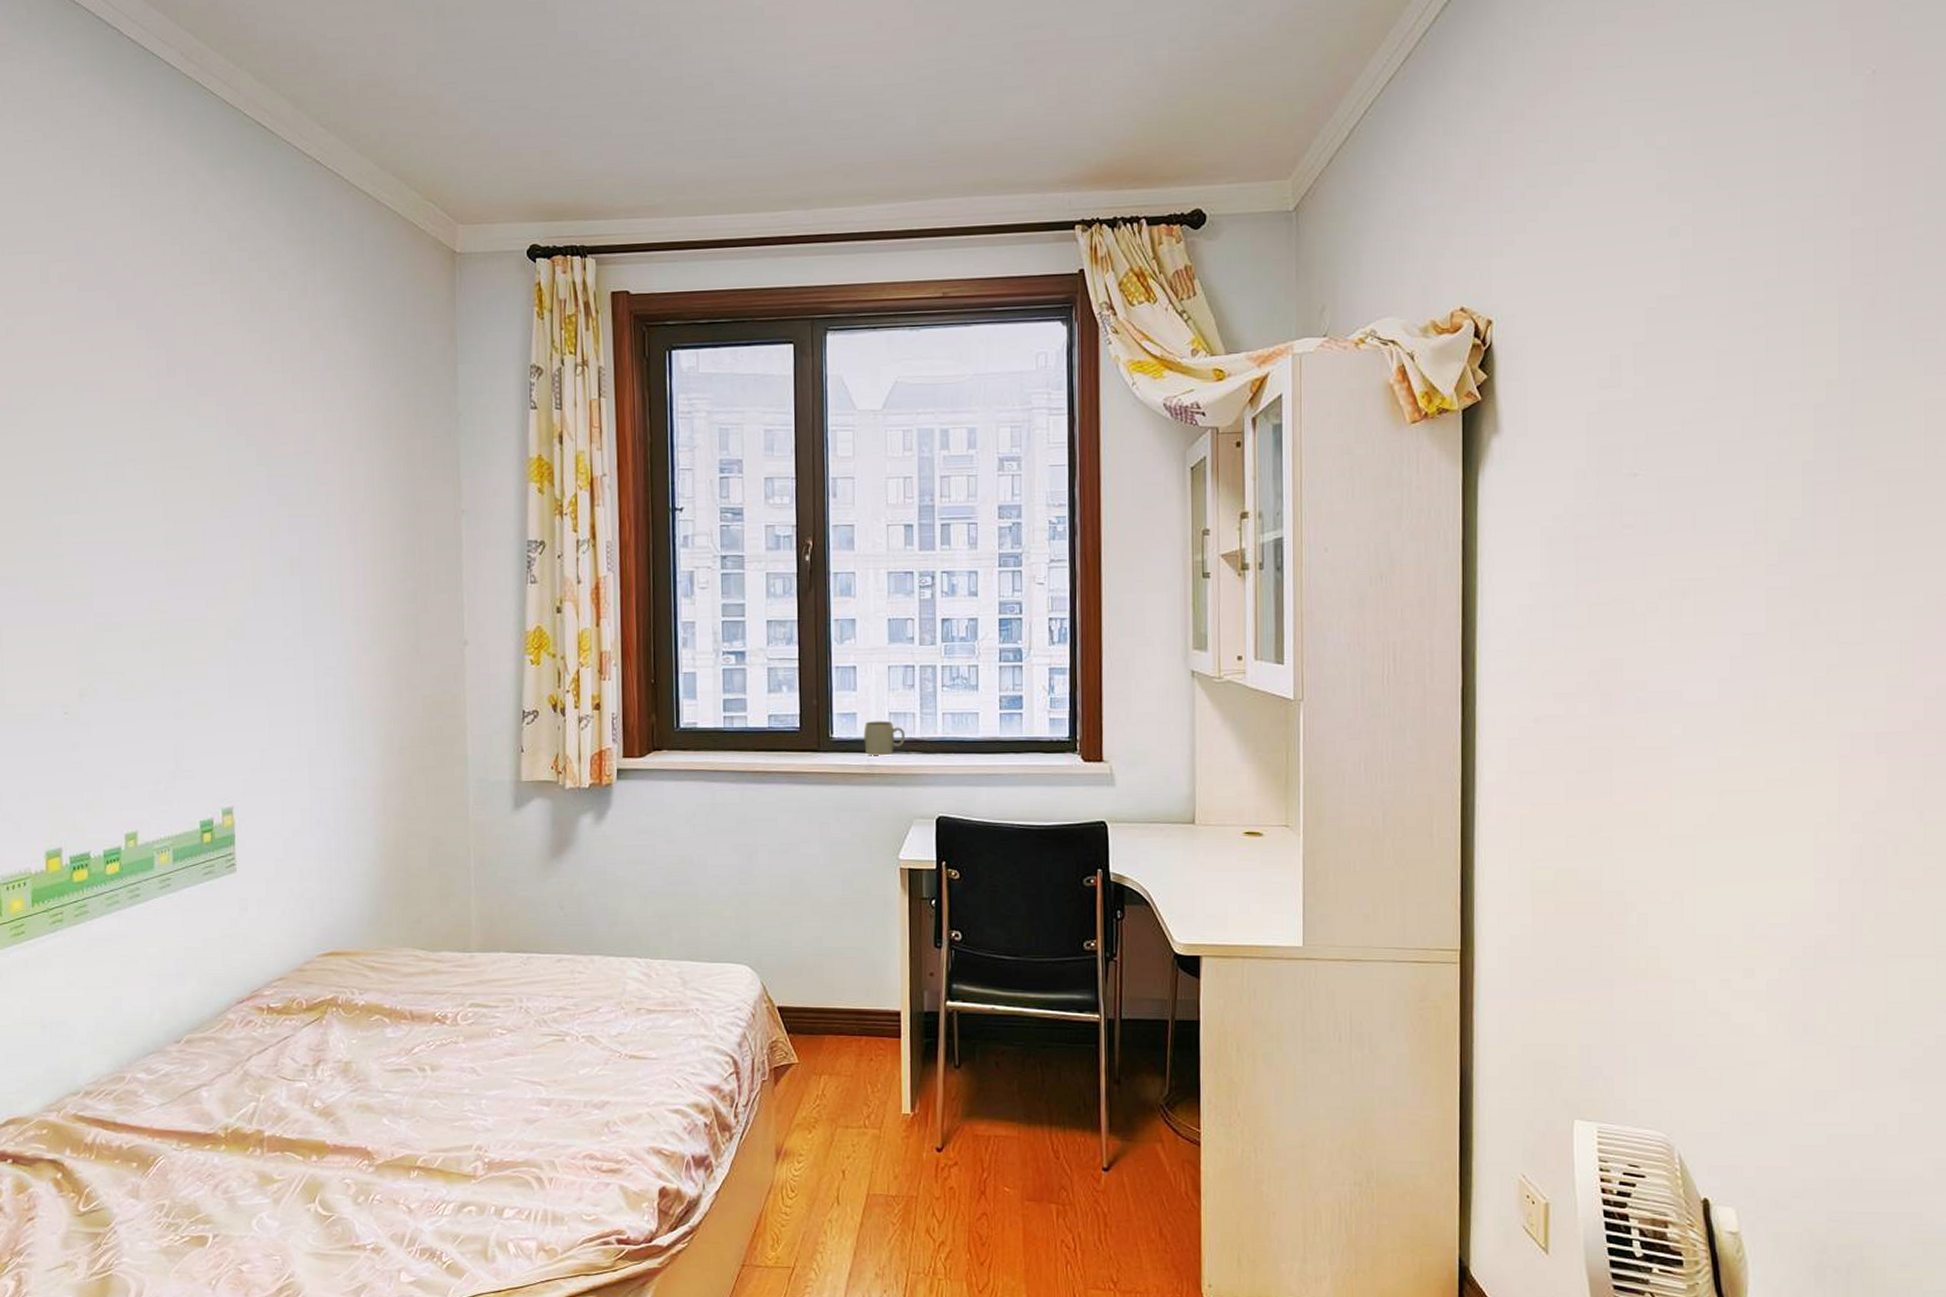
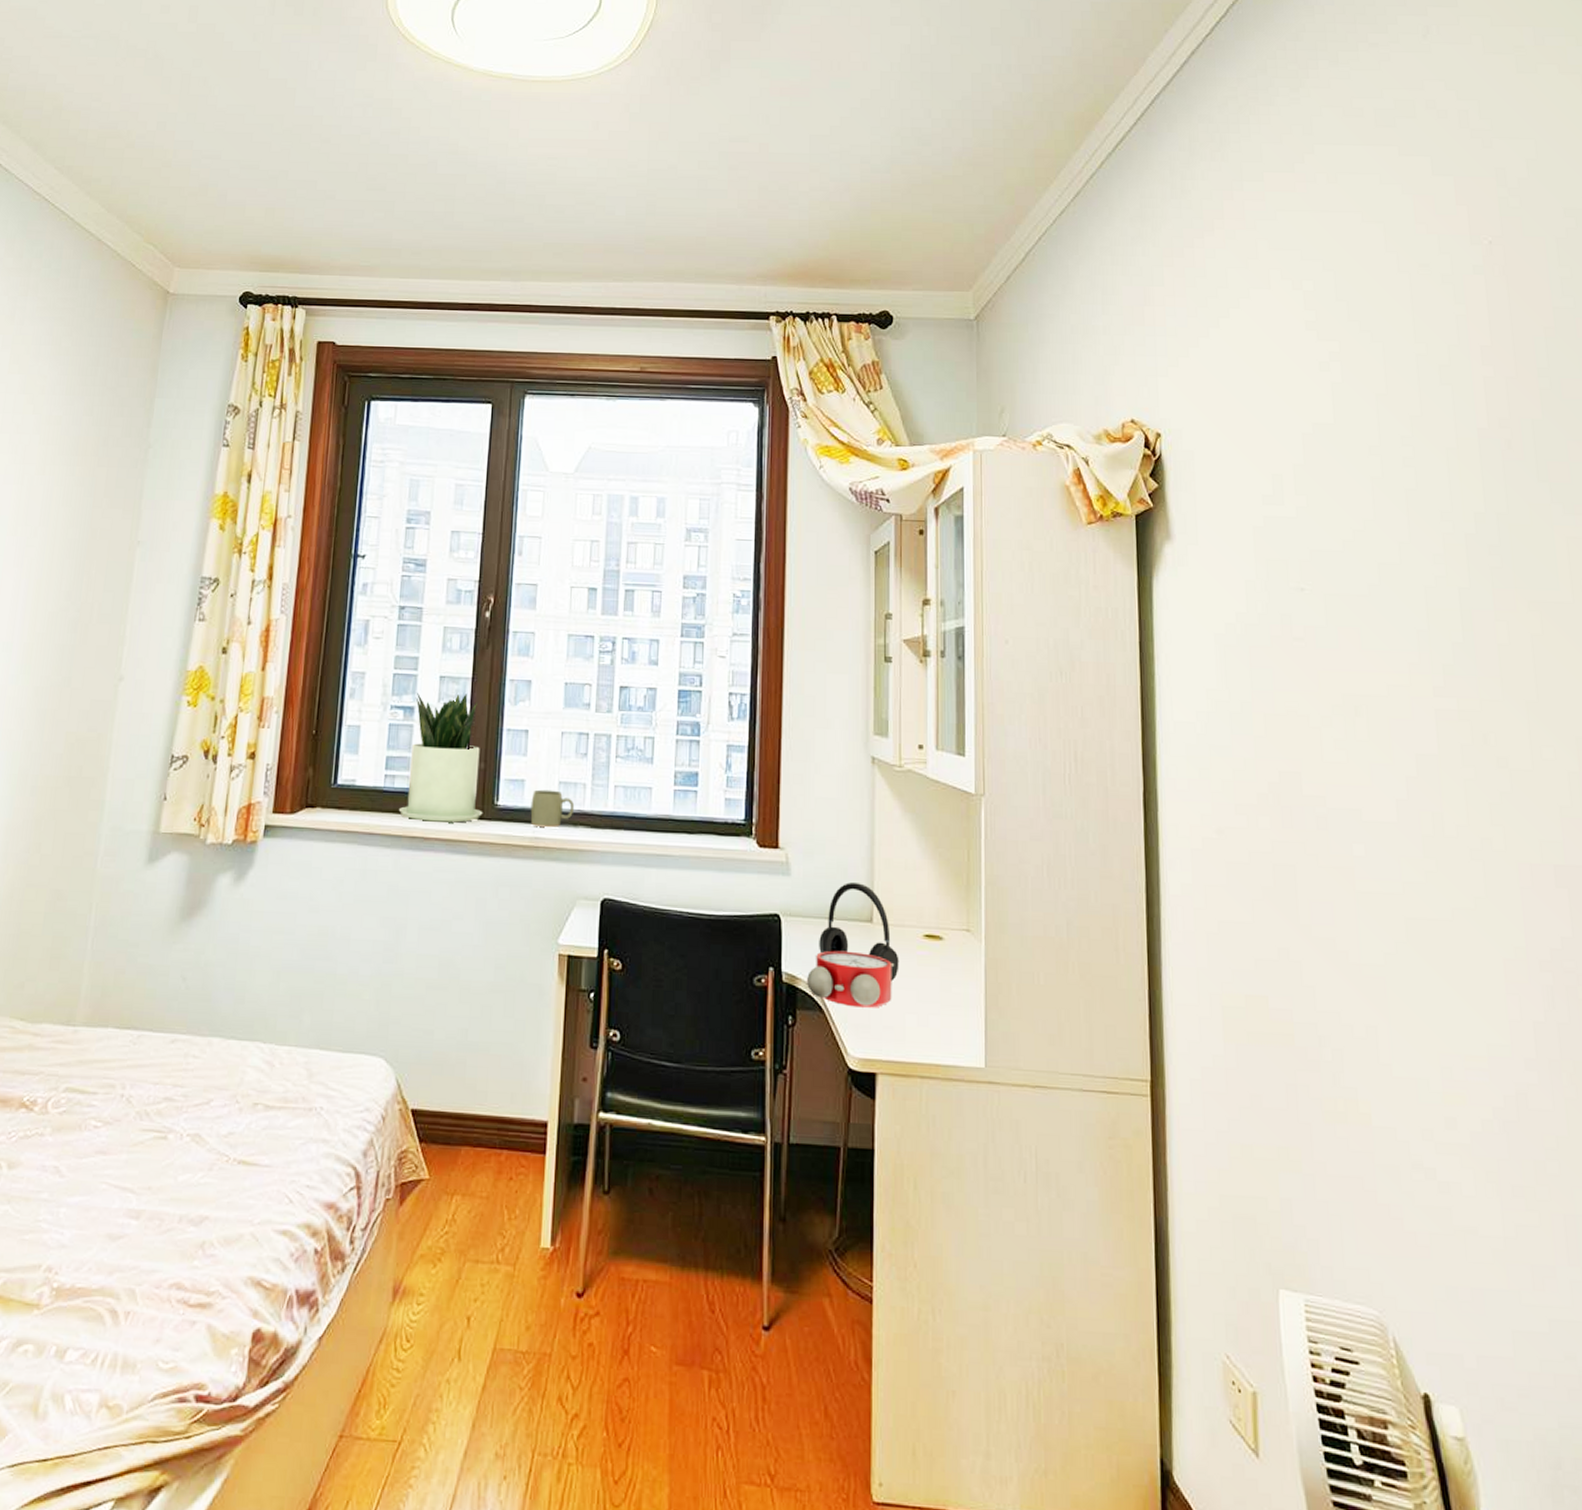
planter: none [739,636,820,757] -> present [398,692,483,823]
alarm clock: none [1134,850,1217,900] -> present [807,950,895,1008]
headphones: none [1144,789,1221,876] -> present [819,882,899,982]

